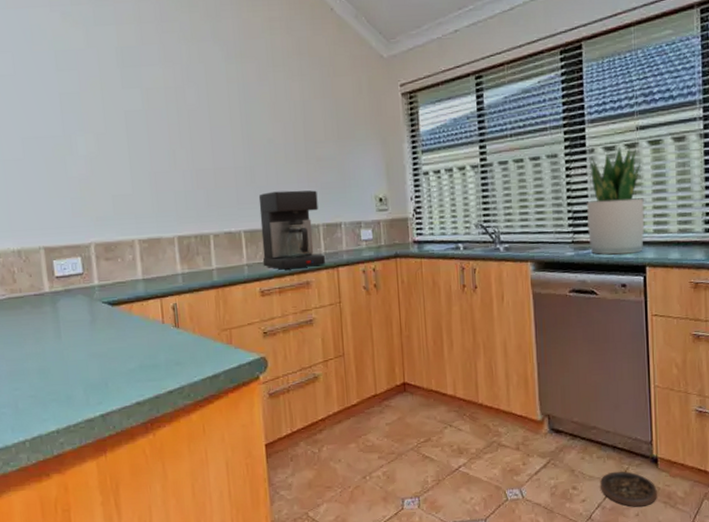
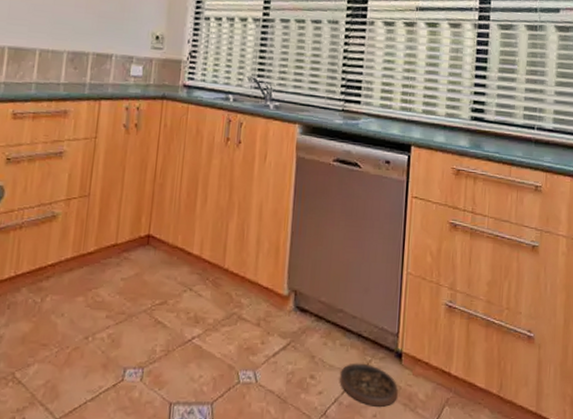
coffee maker: present [258,190,325,270] -> none [22,11,93,96]
planter: present [586,146,645,255] -> none [358,23,417,131]

